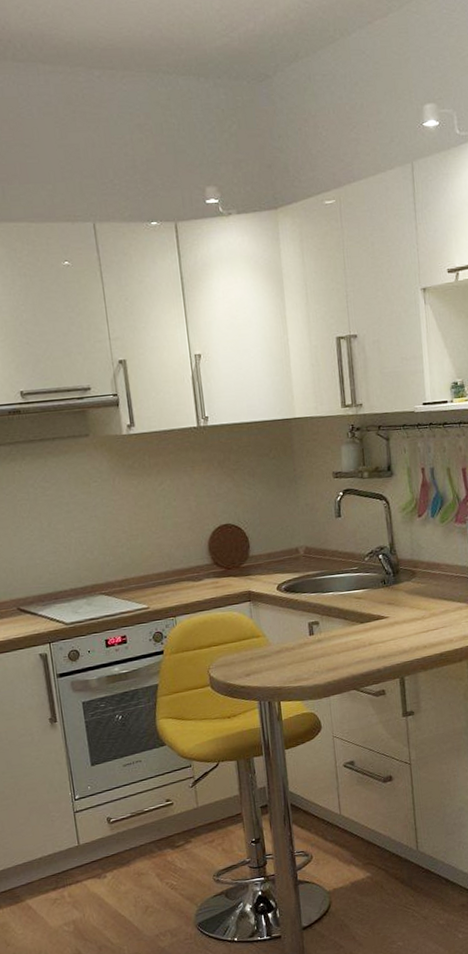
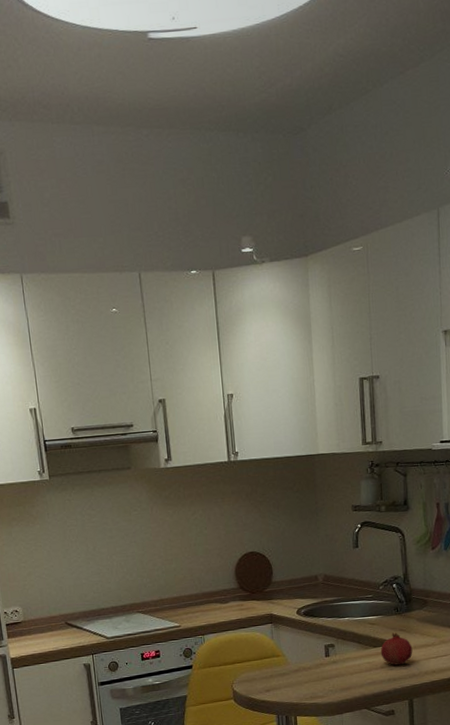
fruit: none [368,606,403,642] -> present [380,632,413,666]

